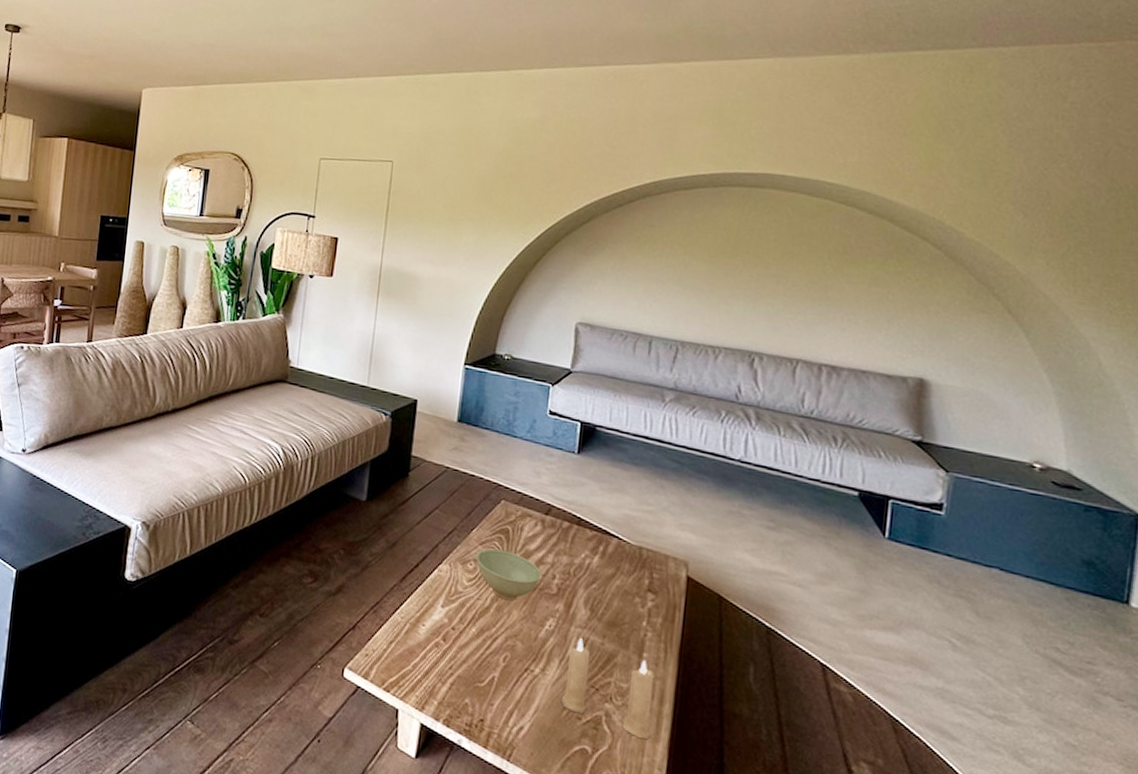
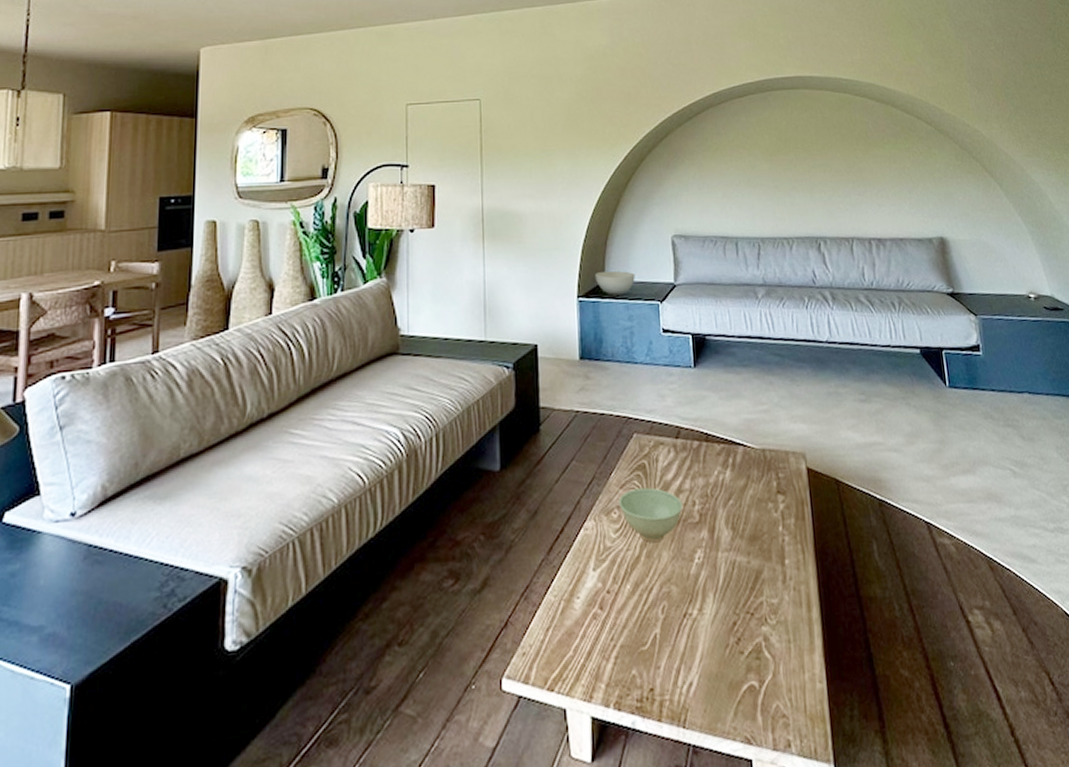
decorative bowl: none [485,345,529,371] -> present [594,271,635,296]
candle: present [560,638,655,741] -> none [720,563,807,655]

